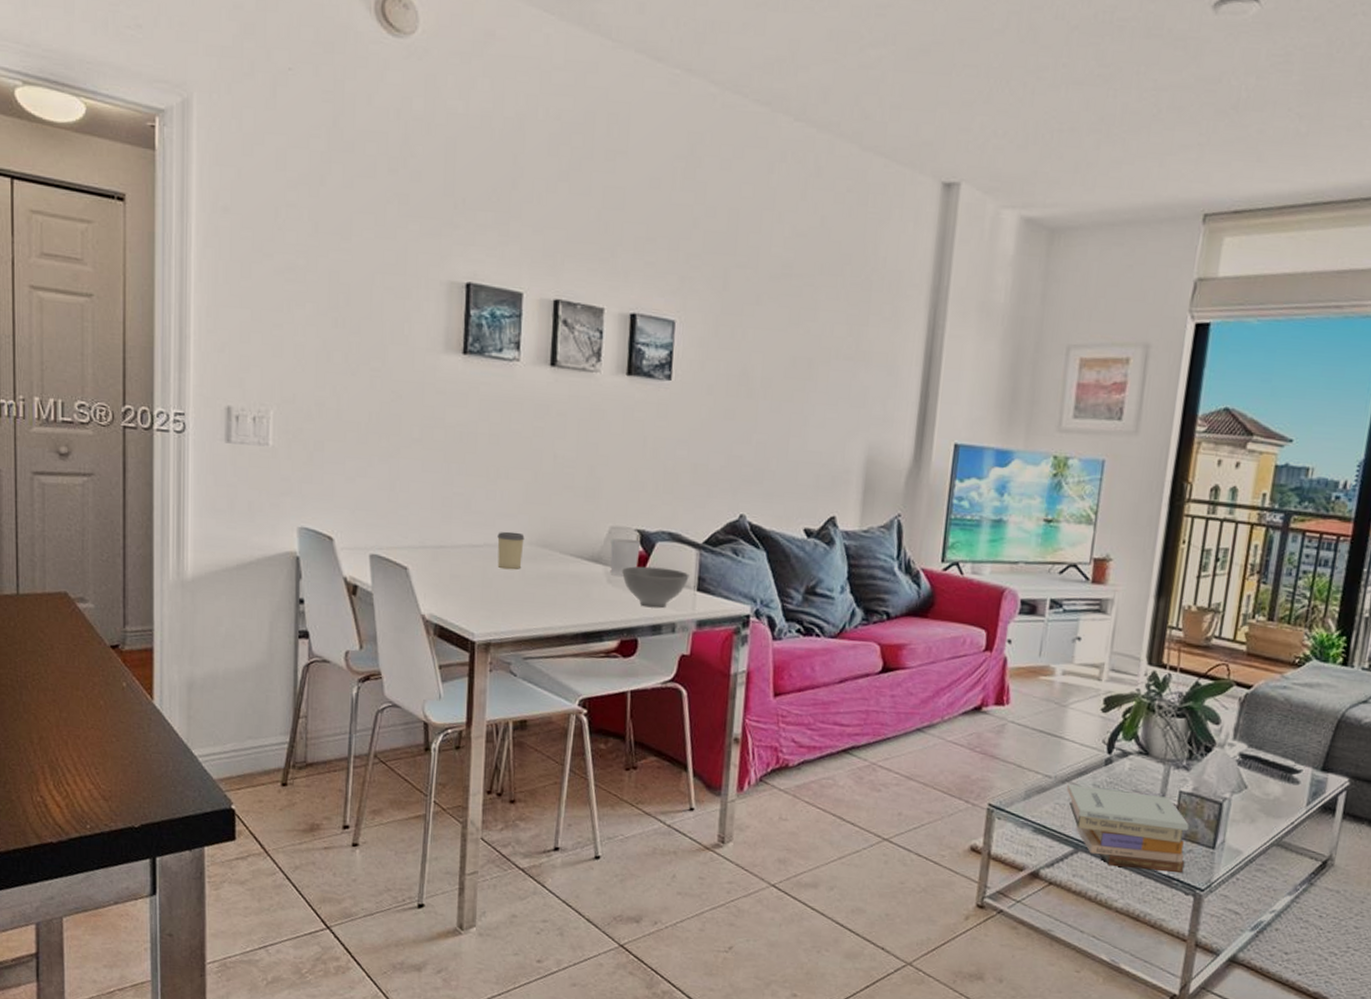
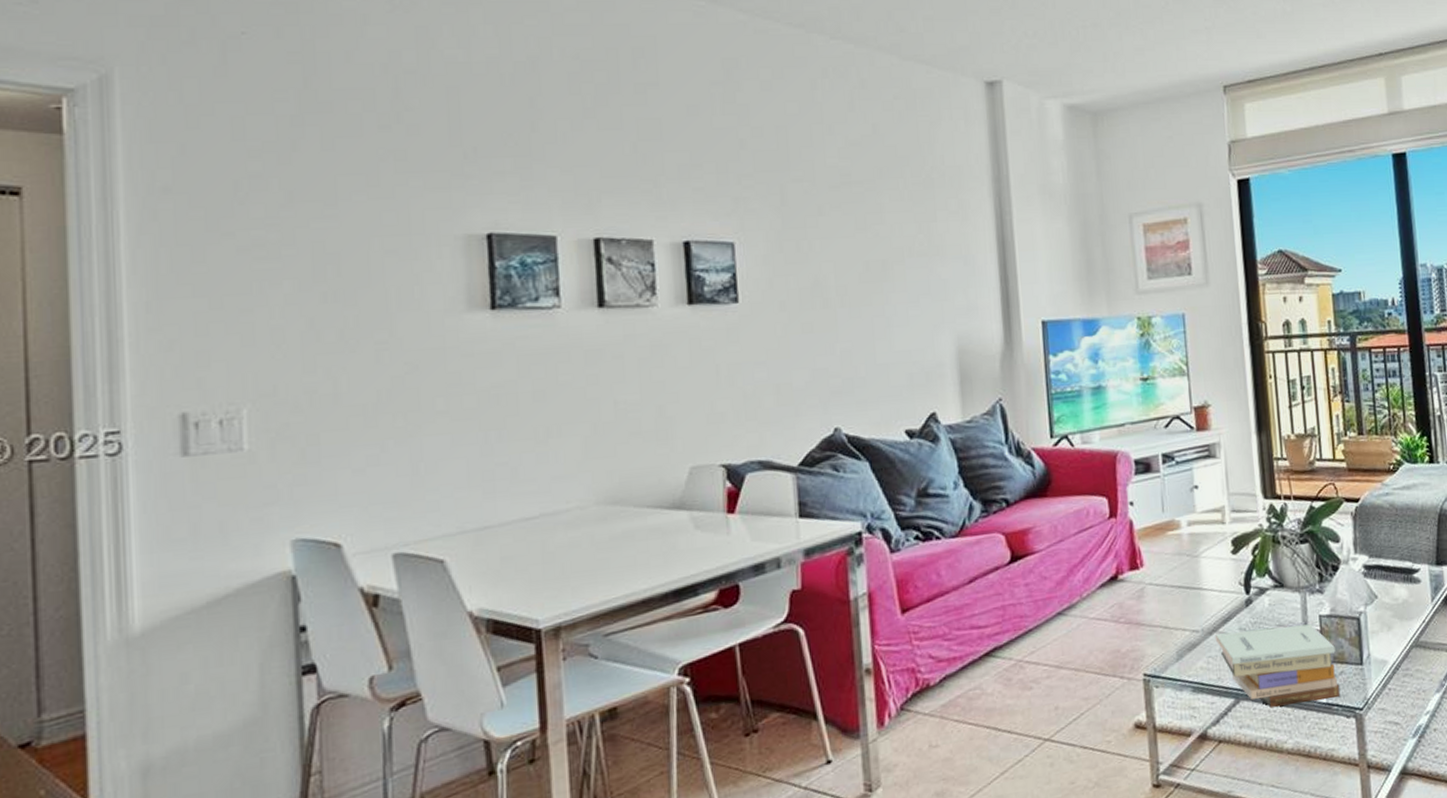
cup: present [497,531,525,570] -> none [555,493,590,539]
candle holder: present [610,538,641,578] -> none [693,476,728,521]
bowl: present [621,566,689,609] -> none [709,499,788,547]

